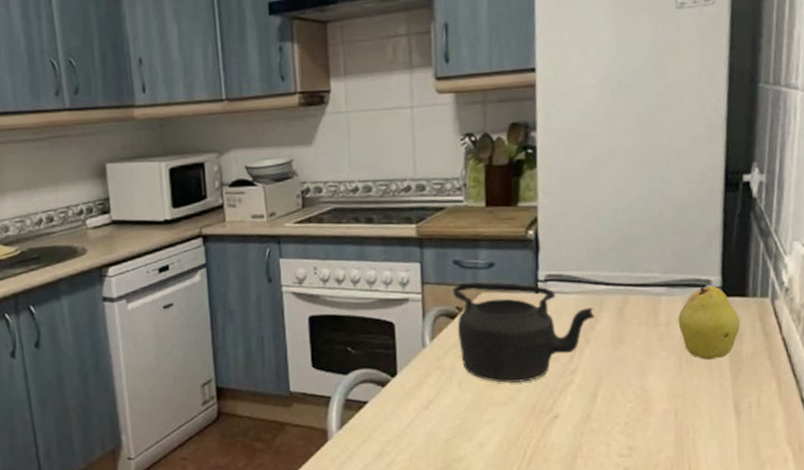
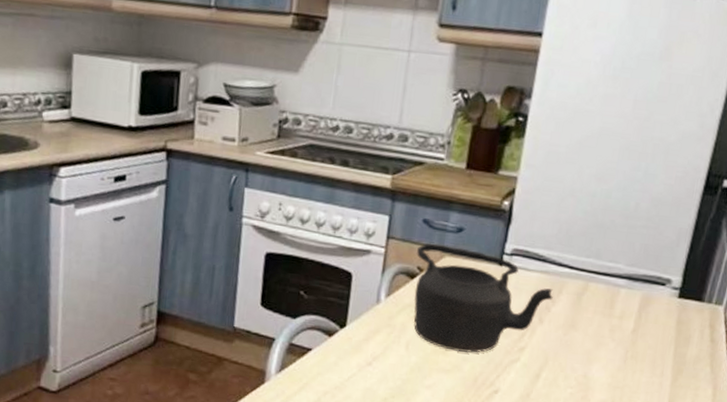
fruit: present [678,285,740,360] -> none [631,284,692,359]

